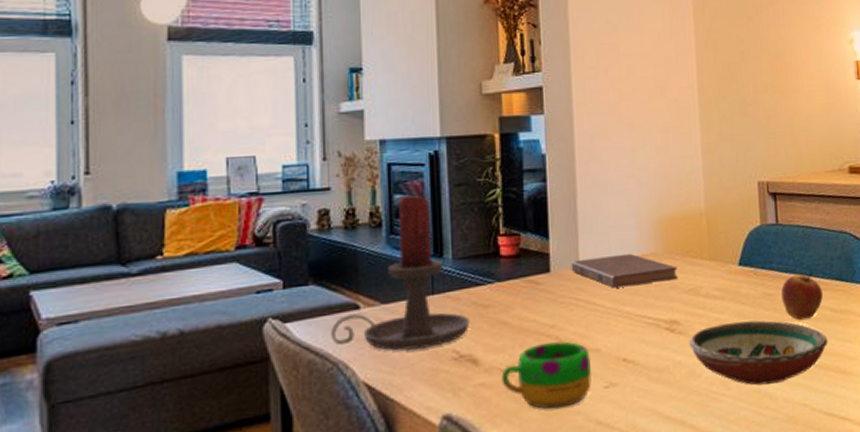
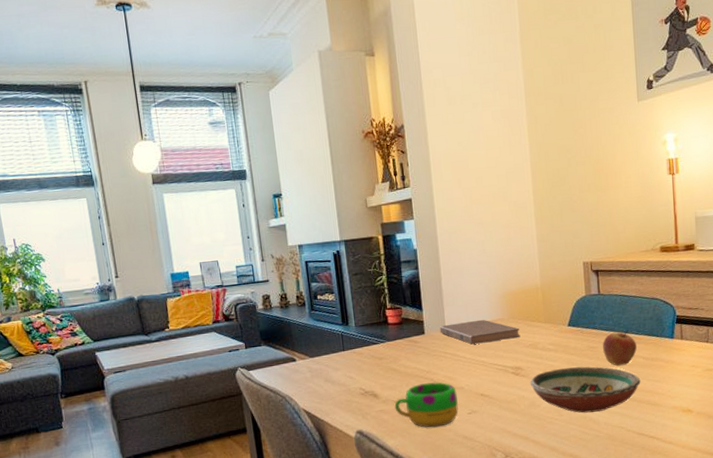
candle holder: present [330,195,470,351] -> none [278,283,371,389]

